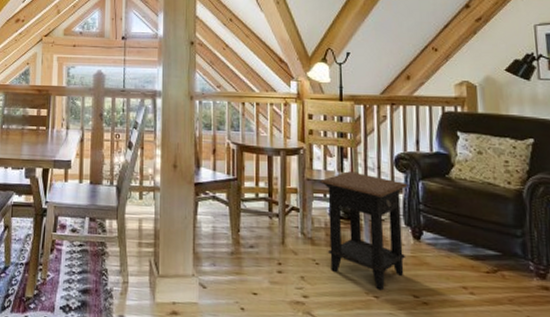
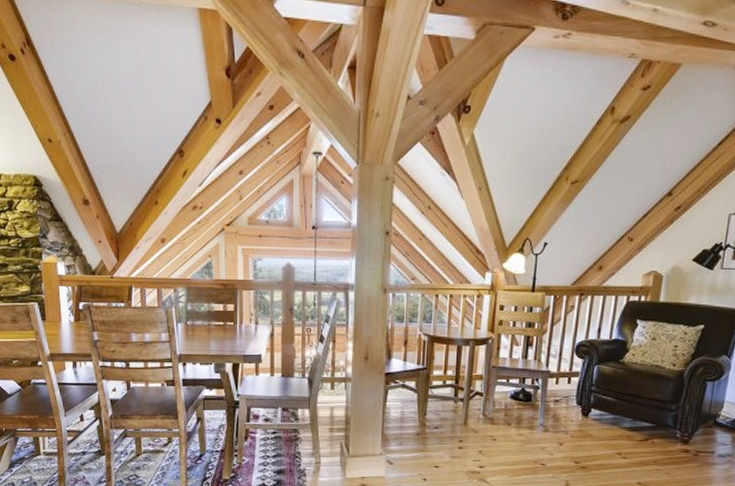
side table: present [320,171,408,291] -> none [504,358,585,459]

